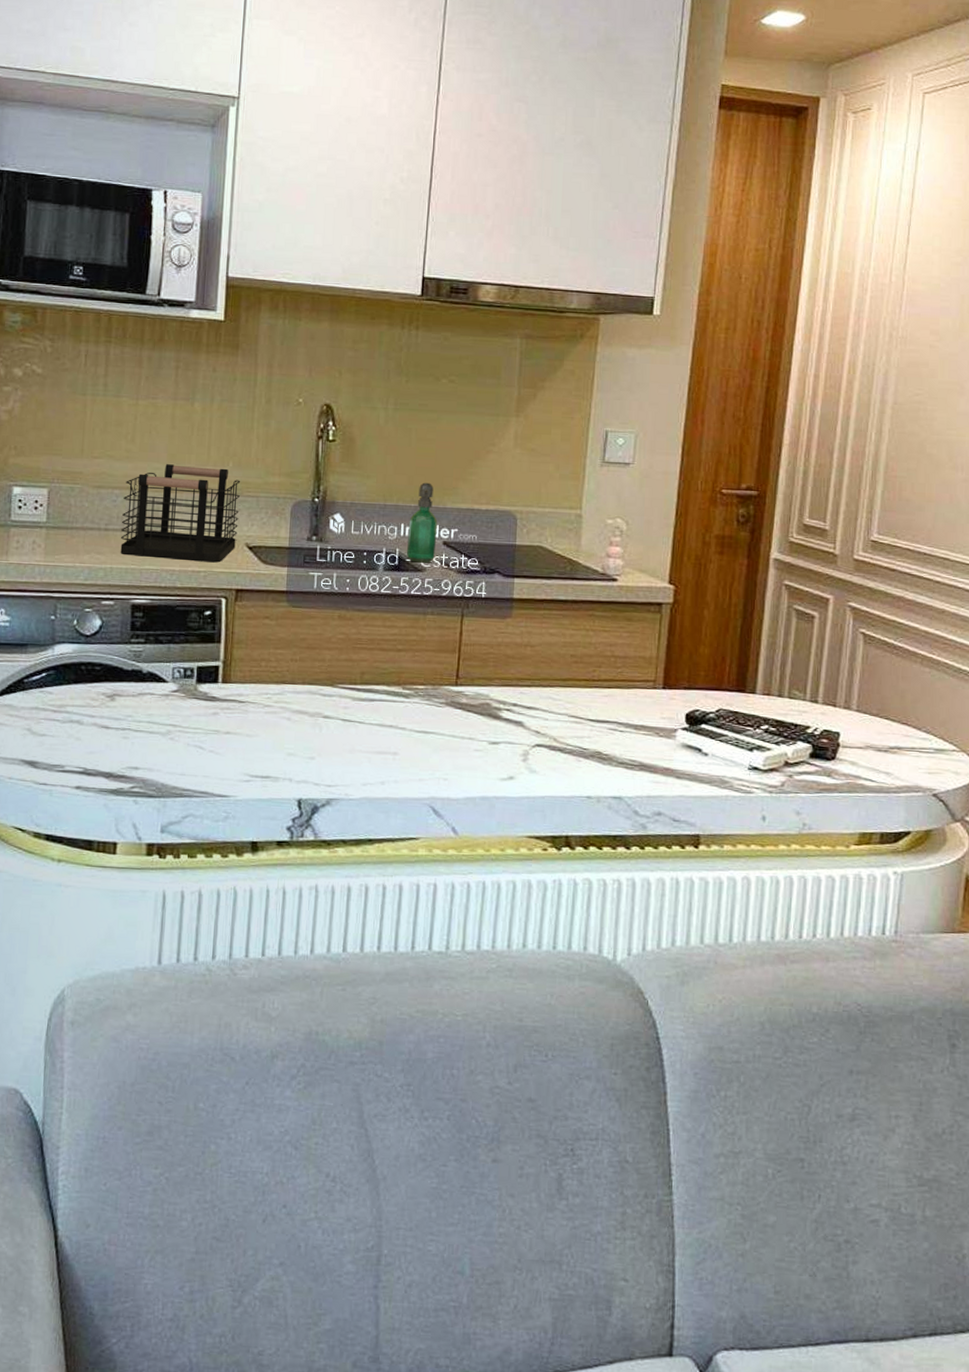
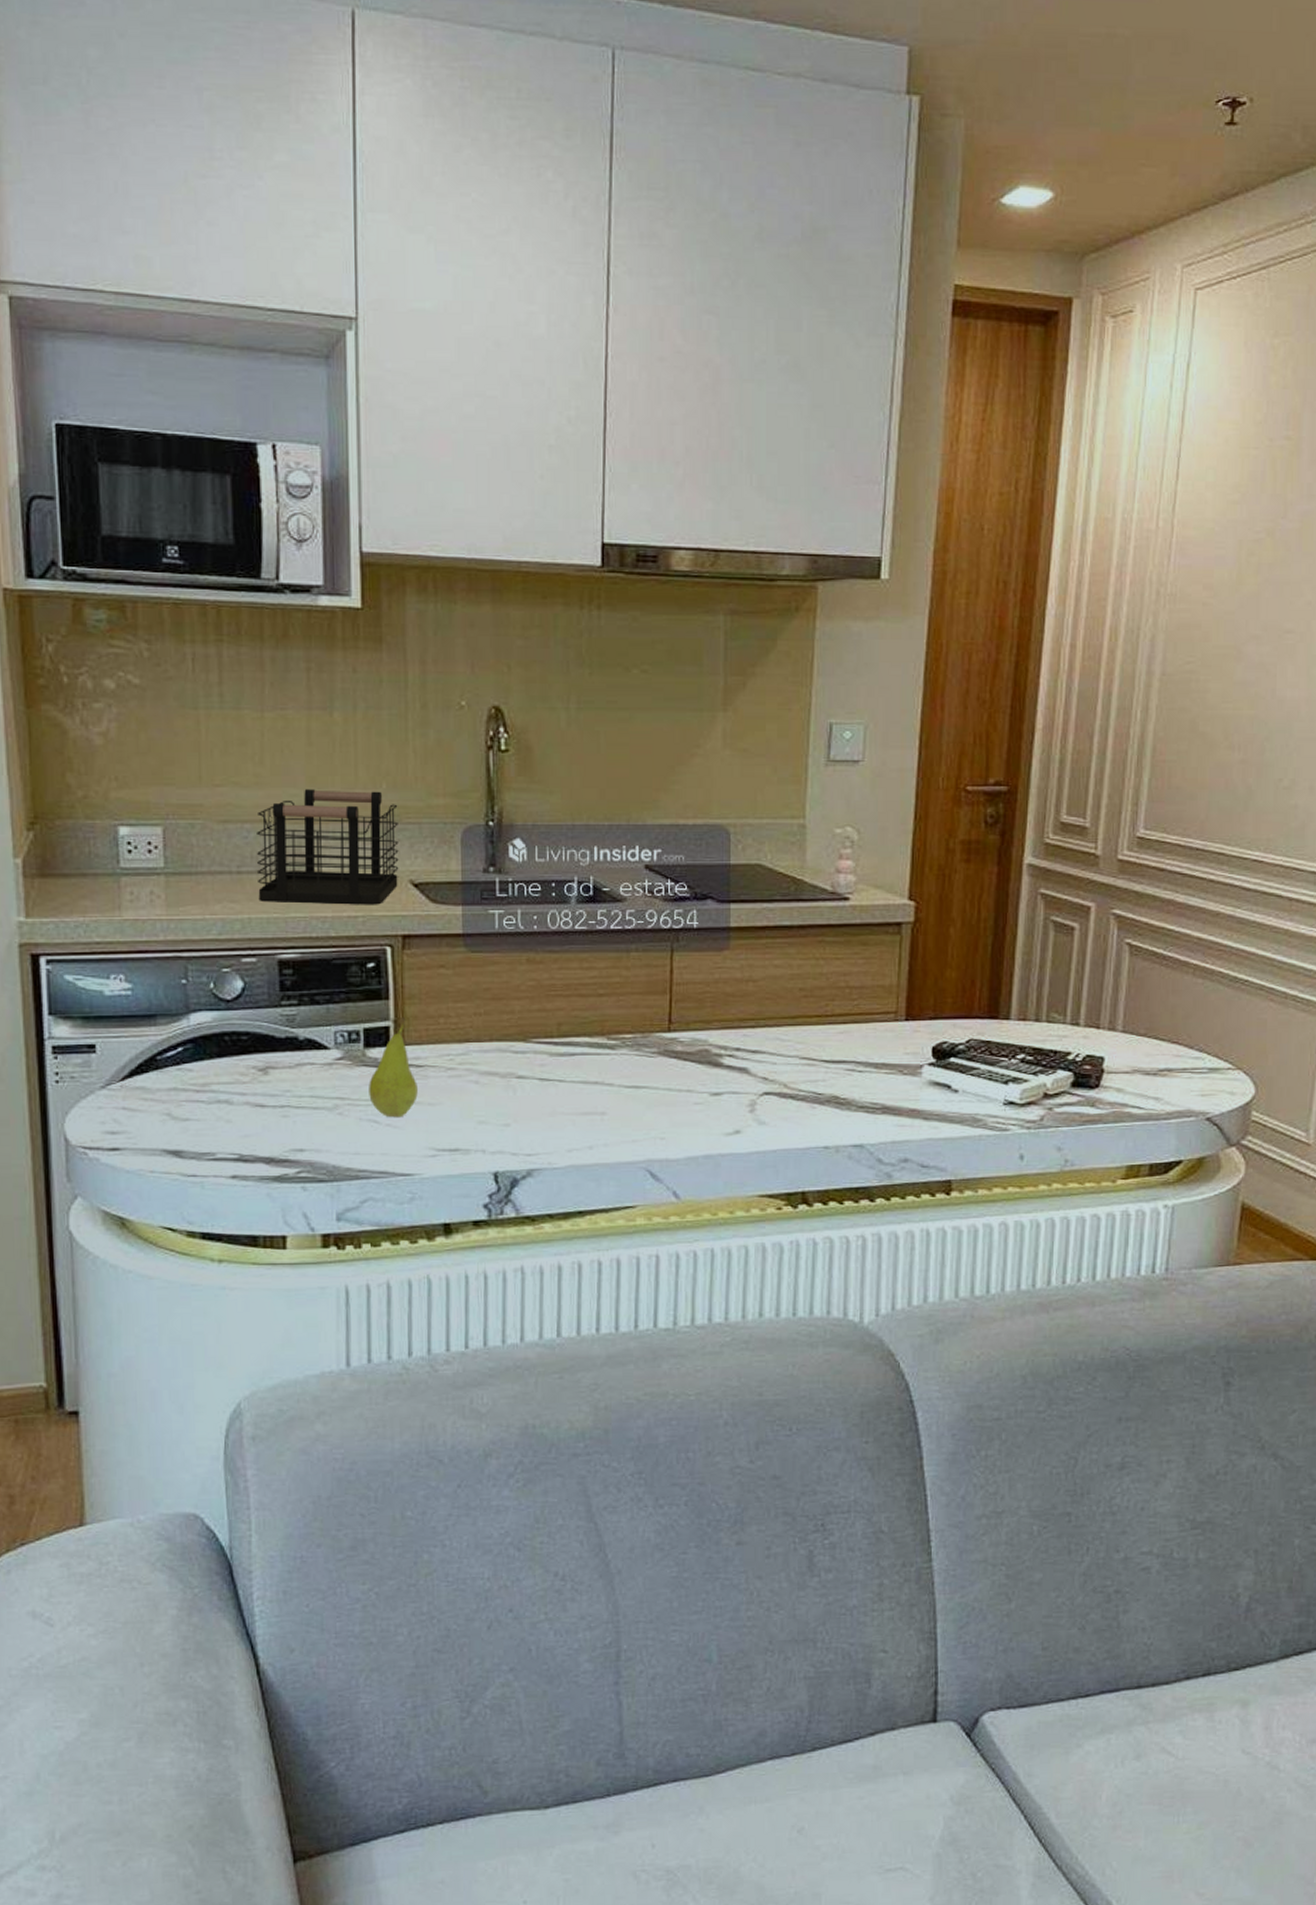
fruit: none [197,659,239,746] -> present [369,1018,418,1118]
soap dispenser: present [406,482,438,563] -> none [602,796,637,891]

